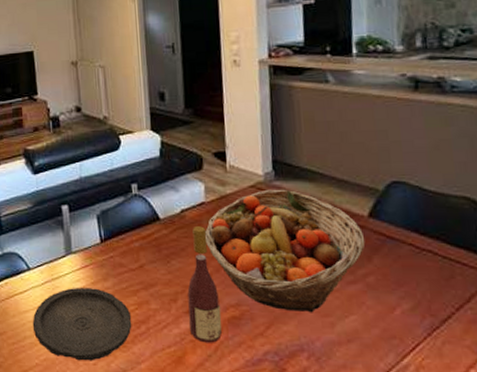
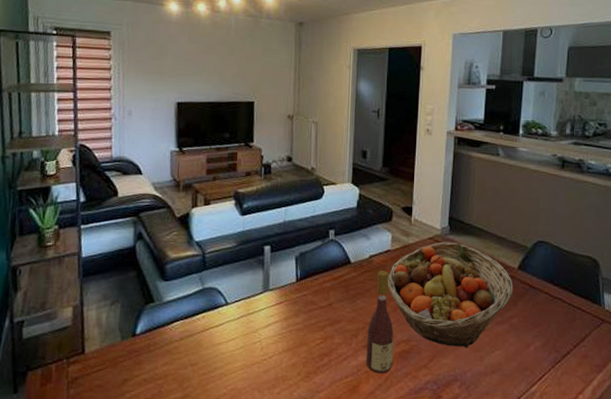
plate: present [32,288,132,361] -> none [224,322,317,391]

